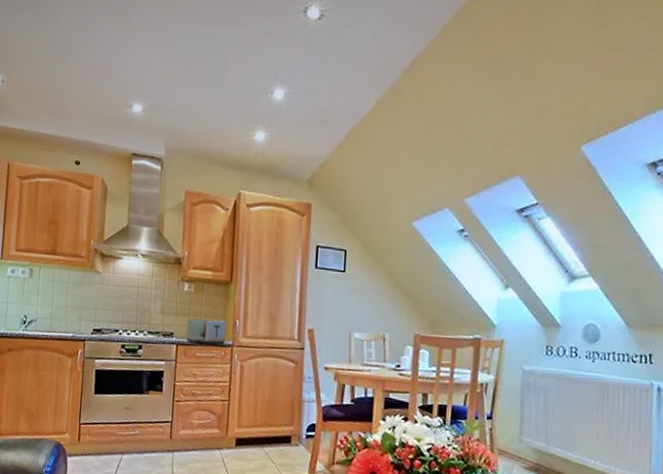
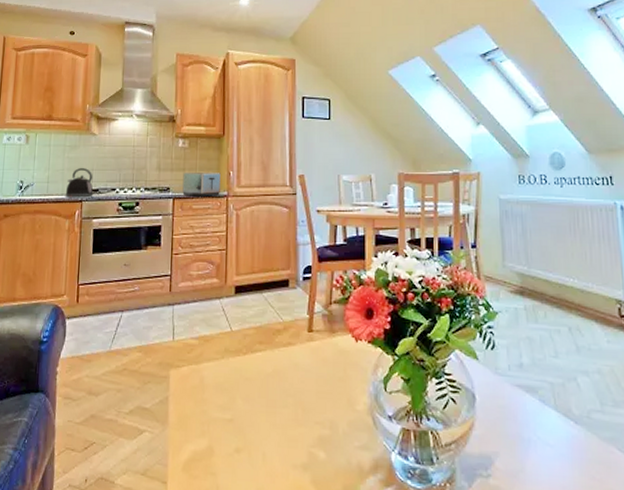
kettle: none [68,306,97,338] -> present [65,168,94,199]

